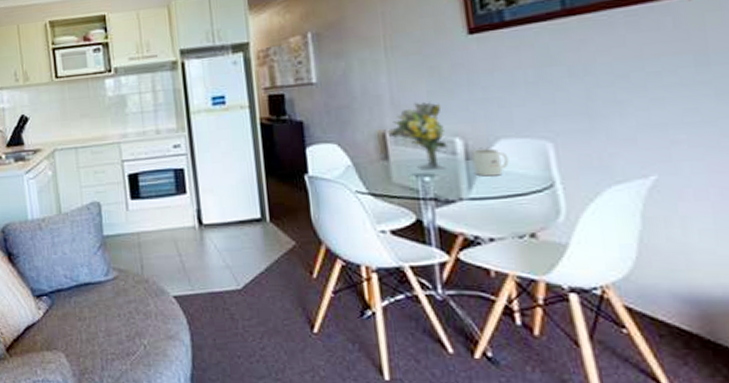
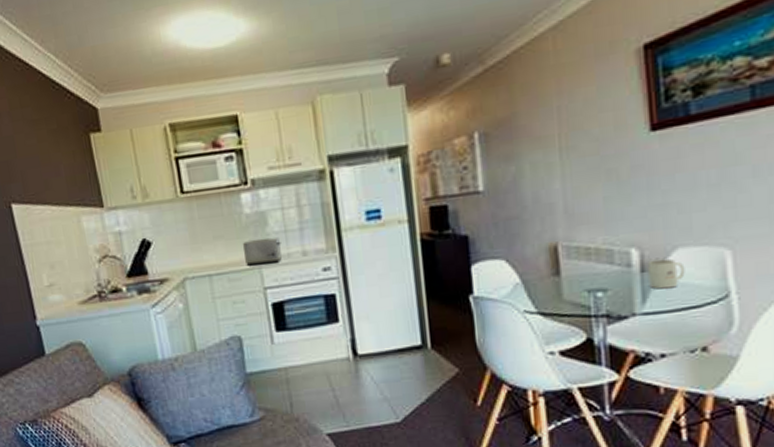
toaster: none [104,116,139,141] -> present [242,236,283,266]
bouquet: present [387,102,448,171] -> none [559,209,622,286]

